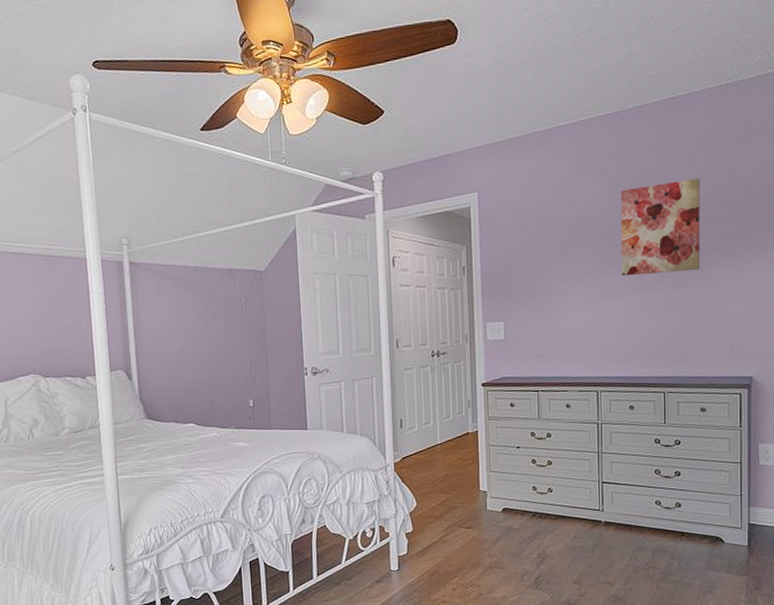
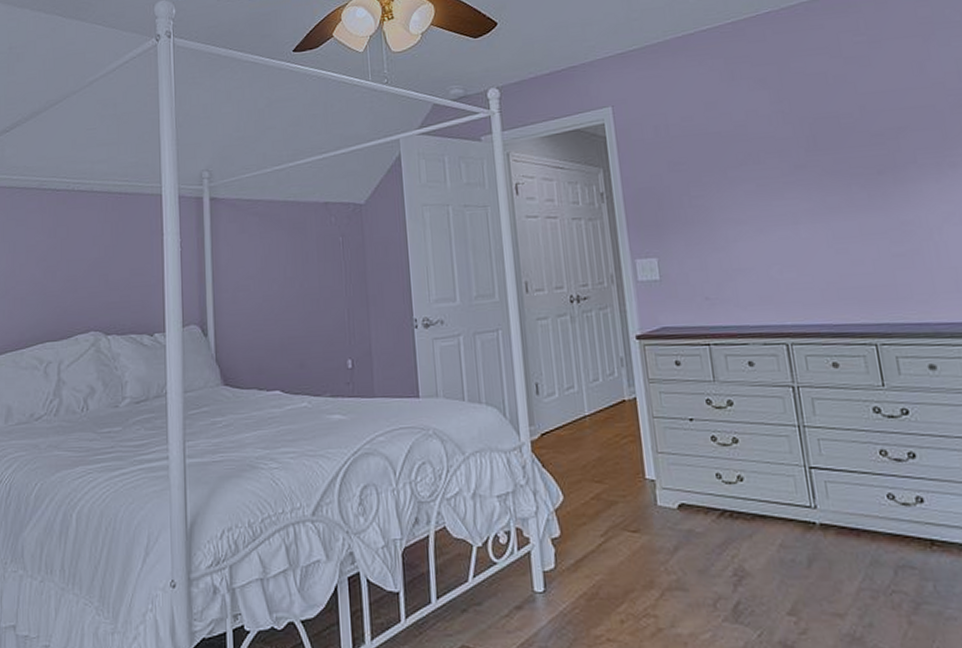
wall art: present [620,178,701,276] -> none [784,81,898,199]

